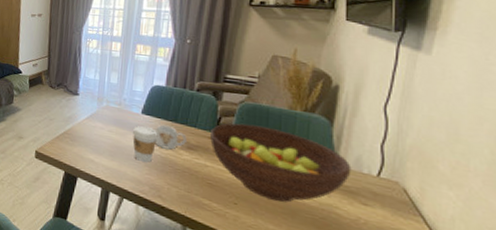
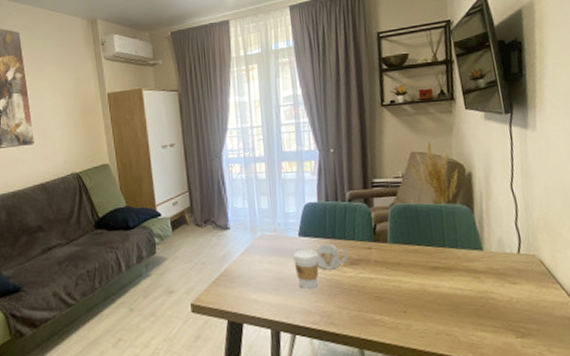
fruit bowl: present [210,123,352,203] -> none [369,225,497,299]

